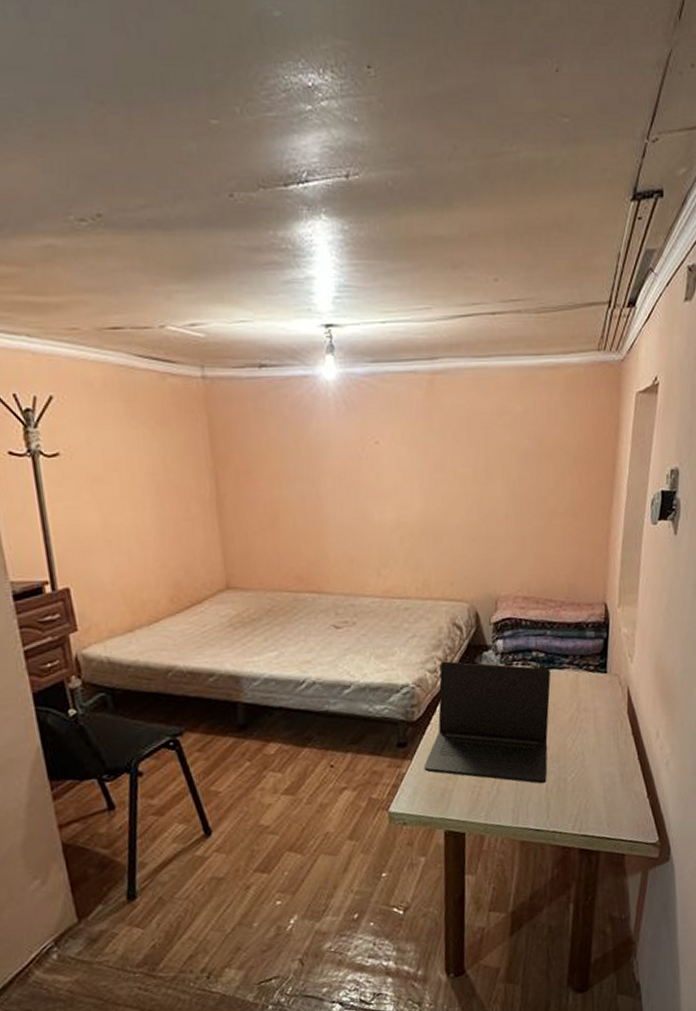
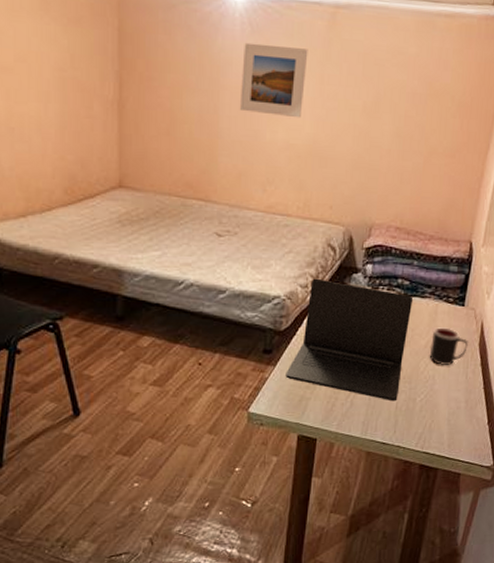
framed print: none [340,421,410,495] -> present [239,42,308,119]
mug: none [575,697,616,740] -> present [429,327,468,366]

